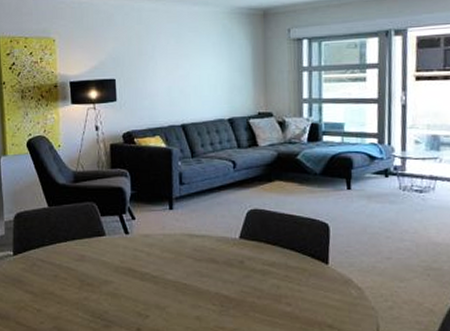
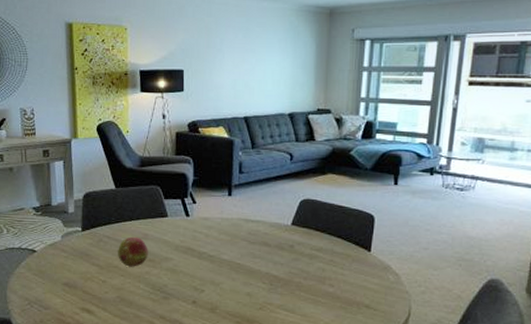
fruit: none [53,259,86,293] -> present [118,236,148,267]

